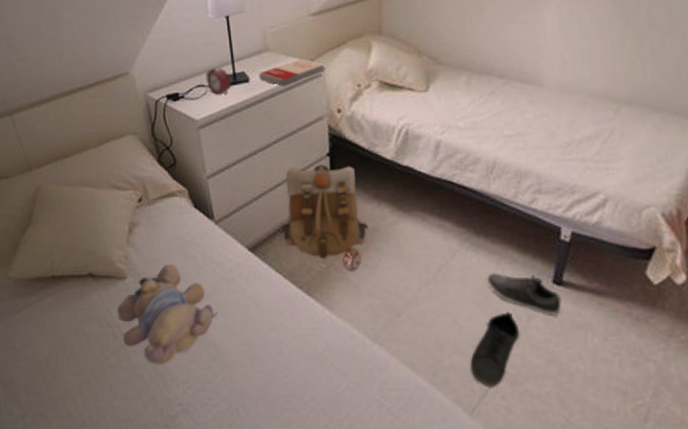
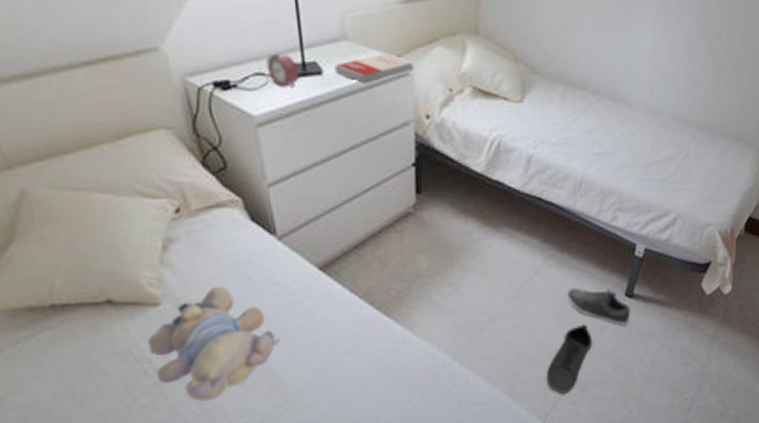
backpack: present [280,164,368,271] -> none [356,175,454,290]

